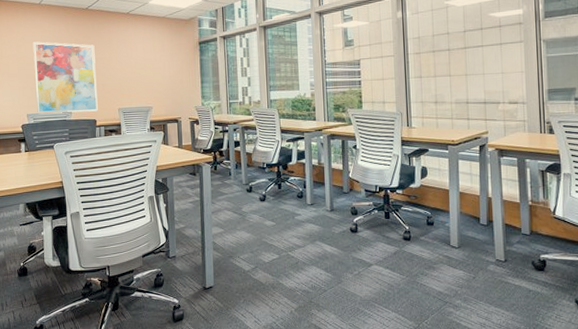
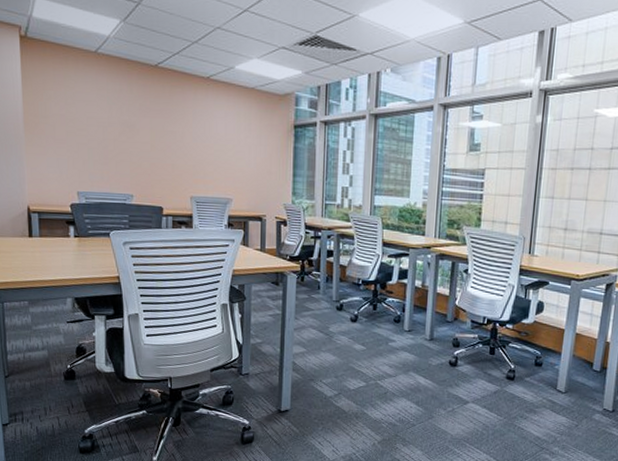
wall art: present [33,41,98,114] -> none [86,101,165,197]

